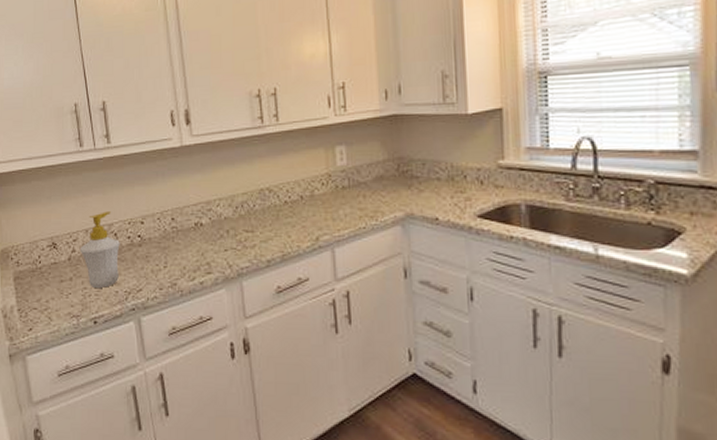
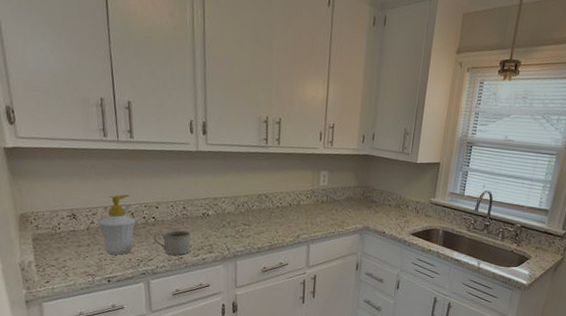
mug: none [142,248,185,281] -> present [154,230,191,256]

